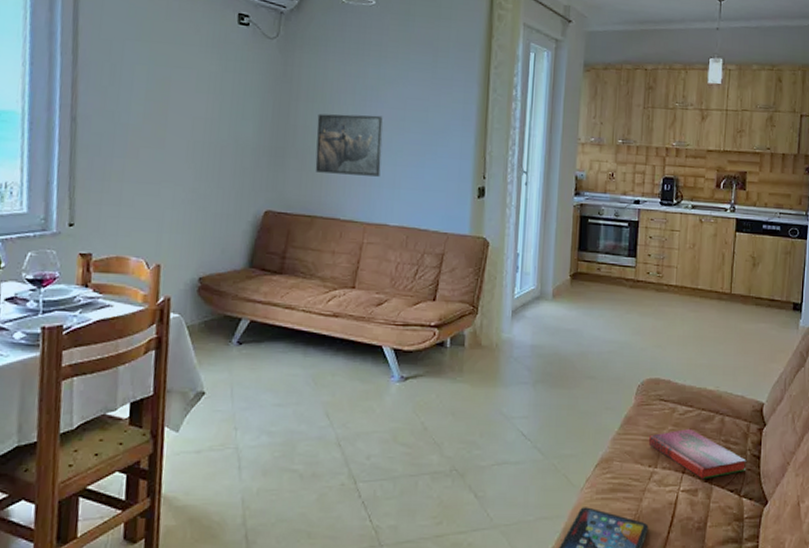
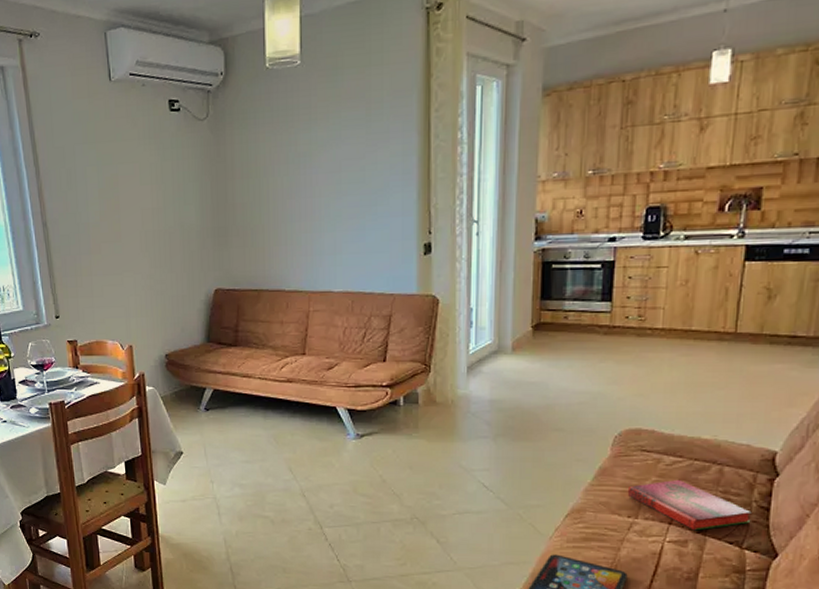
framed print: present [315,113,383,177] -> none [254,182,320,247]

